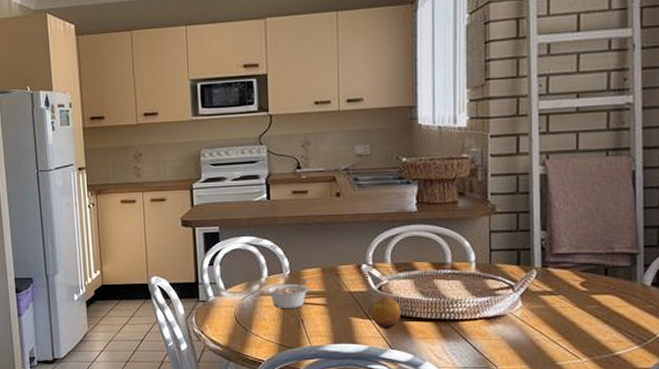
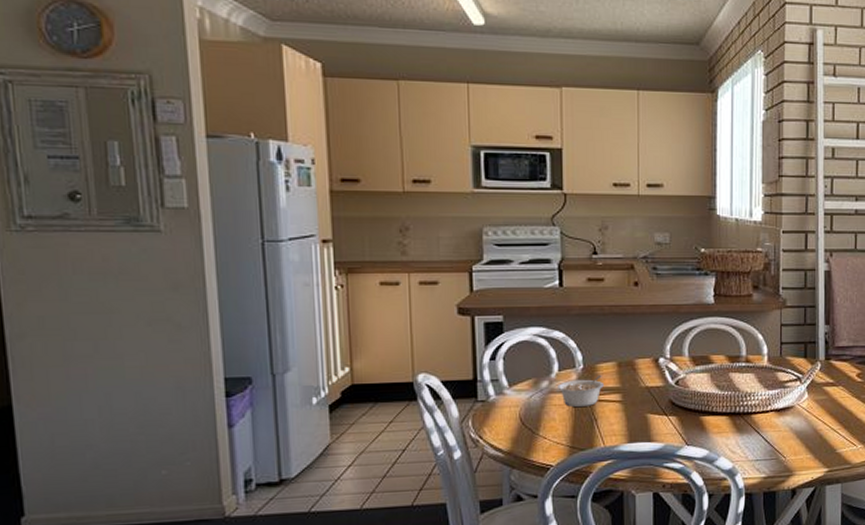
fruit: present [370,296,400,328] -> none [667,391,697,424]

